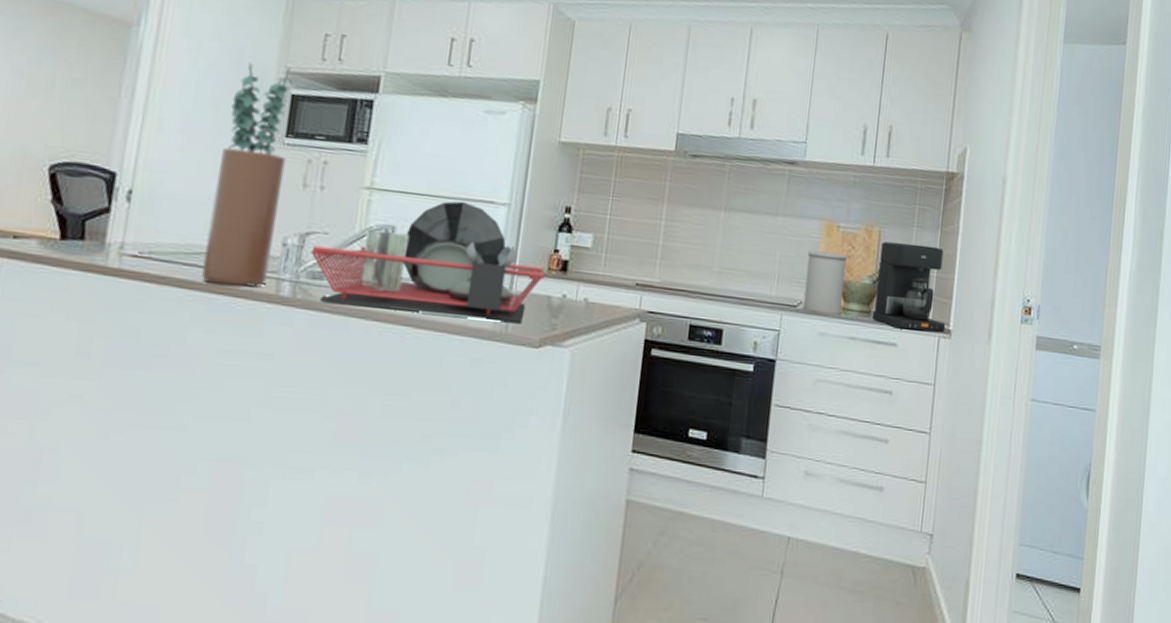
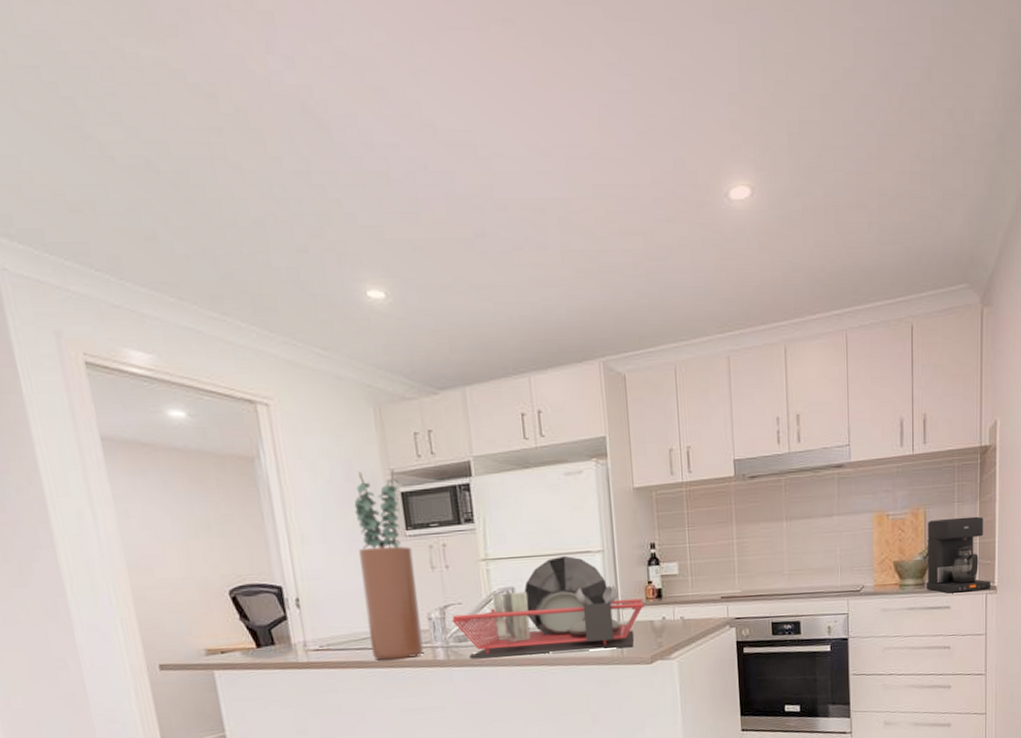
canister: present [803,250,848,316] -> none [863,539,899,594]

